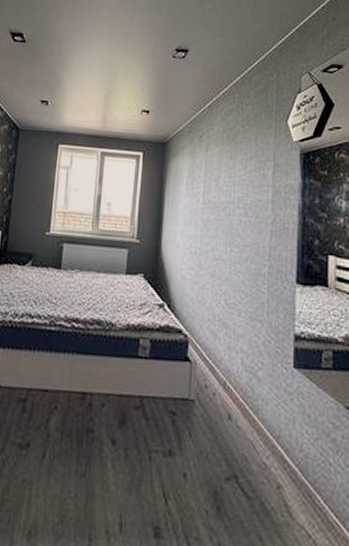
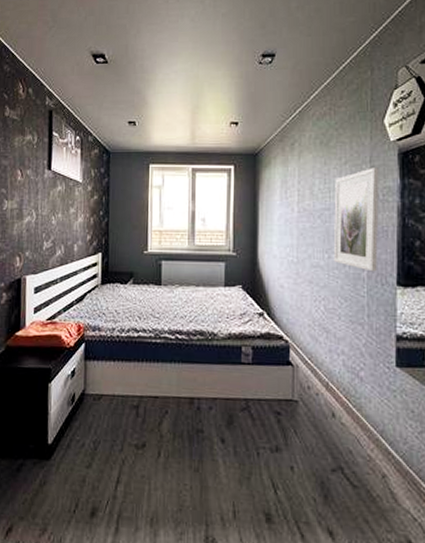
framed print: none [235,165,282,269] -> present [333,168,379,272]

